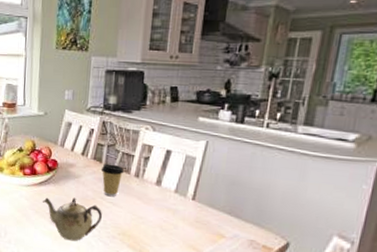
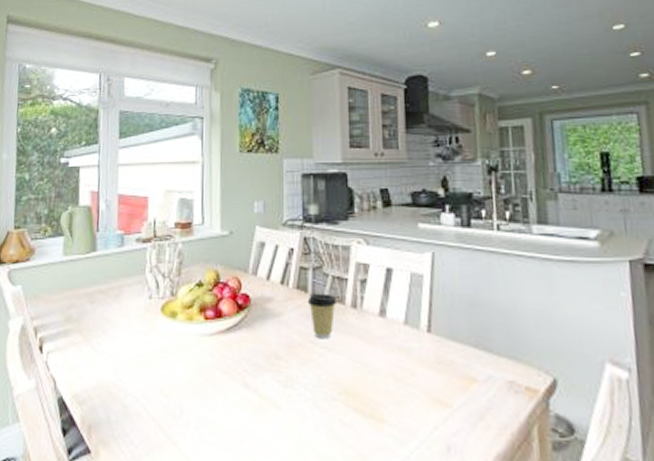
teapot: present [43,197,102,242] -> none [233,345,314,412]

